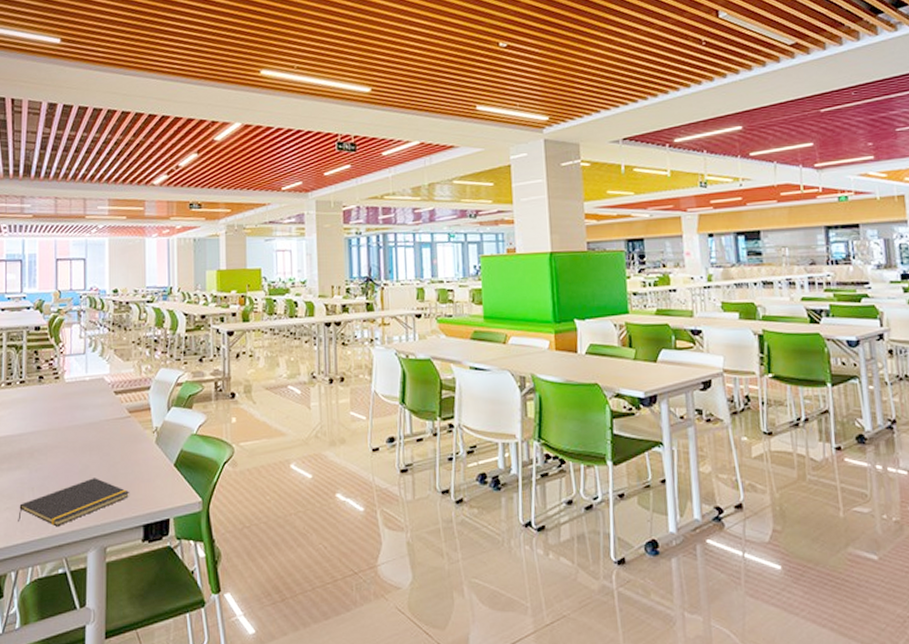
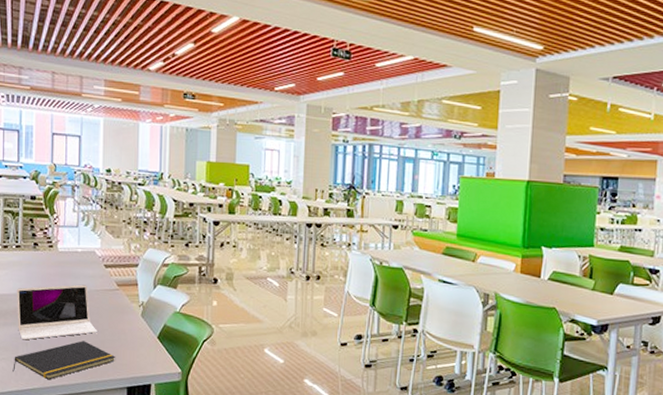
laptop: none [20,415,109,485] -> present [16,284,97,340]

